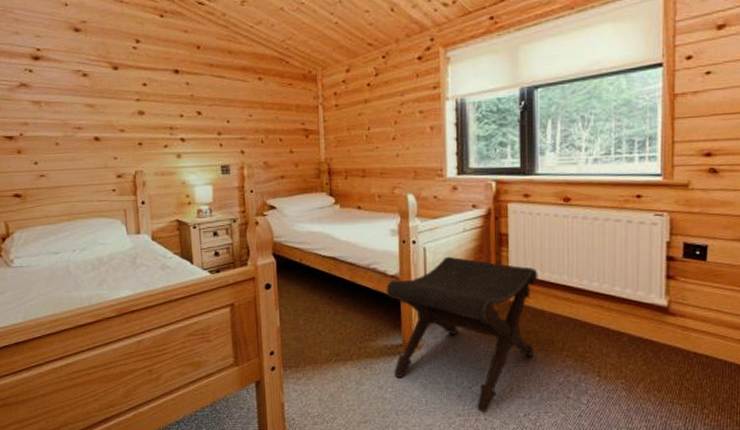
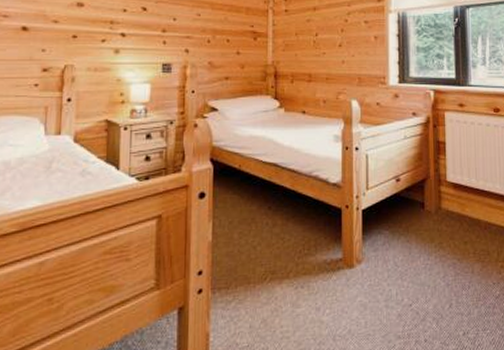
footstool: present [386,256,538,413] -> none [327,163,474,334]

